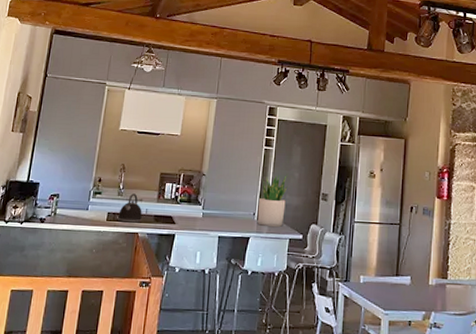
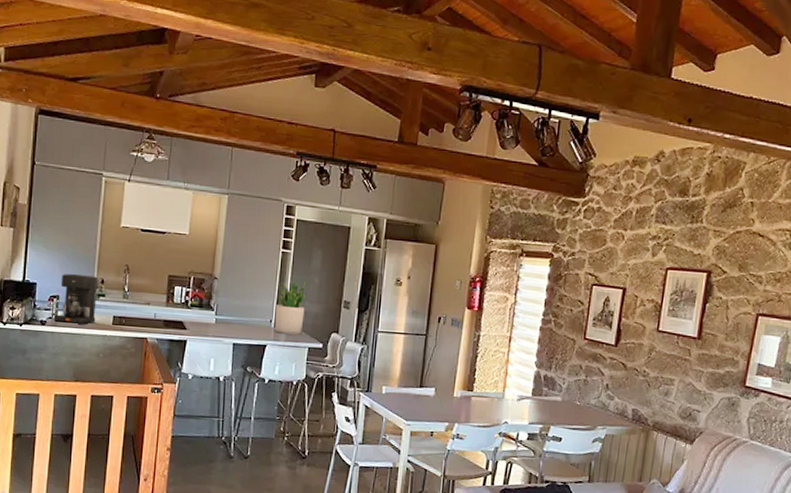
coffee maker: none [53,174,96,222] -> present [54,274,98,325]
kettle: present [117,193,143,224] -> none [123,296,151,329]

